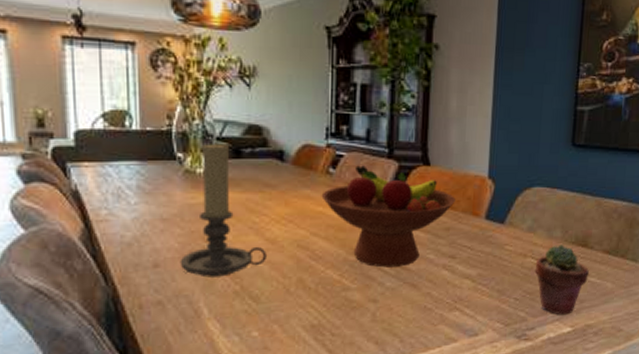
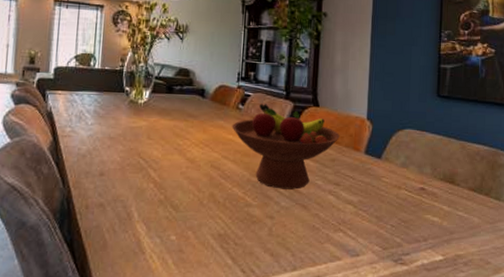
candle holder: present [180,142,267,278] -> none [119,80,187,187]
potted succulent: present [534,244,590,315] -> none [408,180,458,244]

